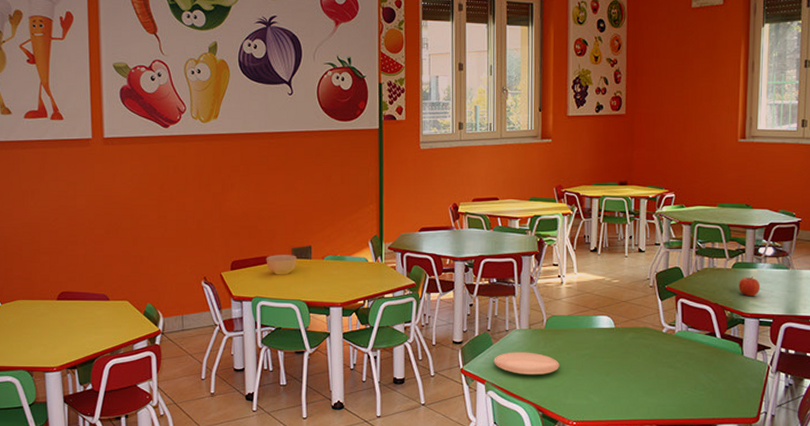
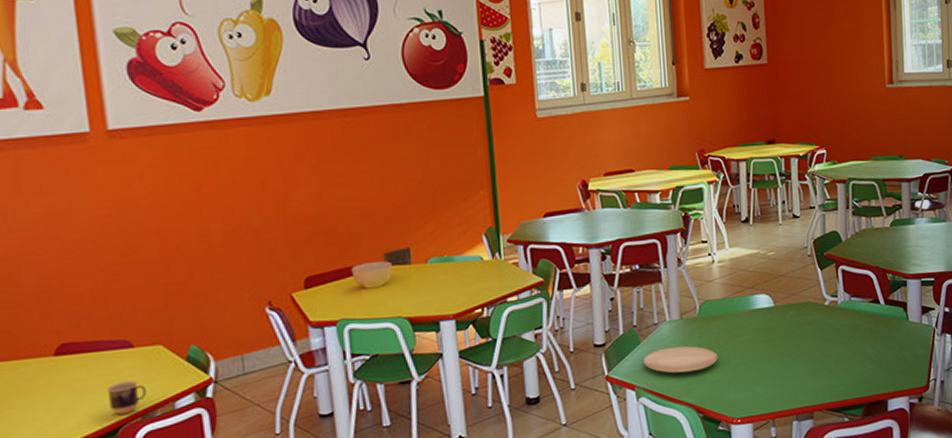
cup: none [89,325,115,349] -> present [107,380,147,415]
fruit: present [738,276,761,297] -> none [898,233,920,256]

